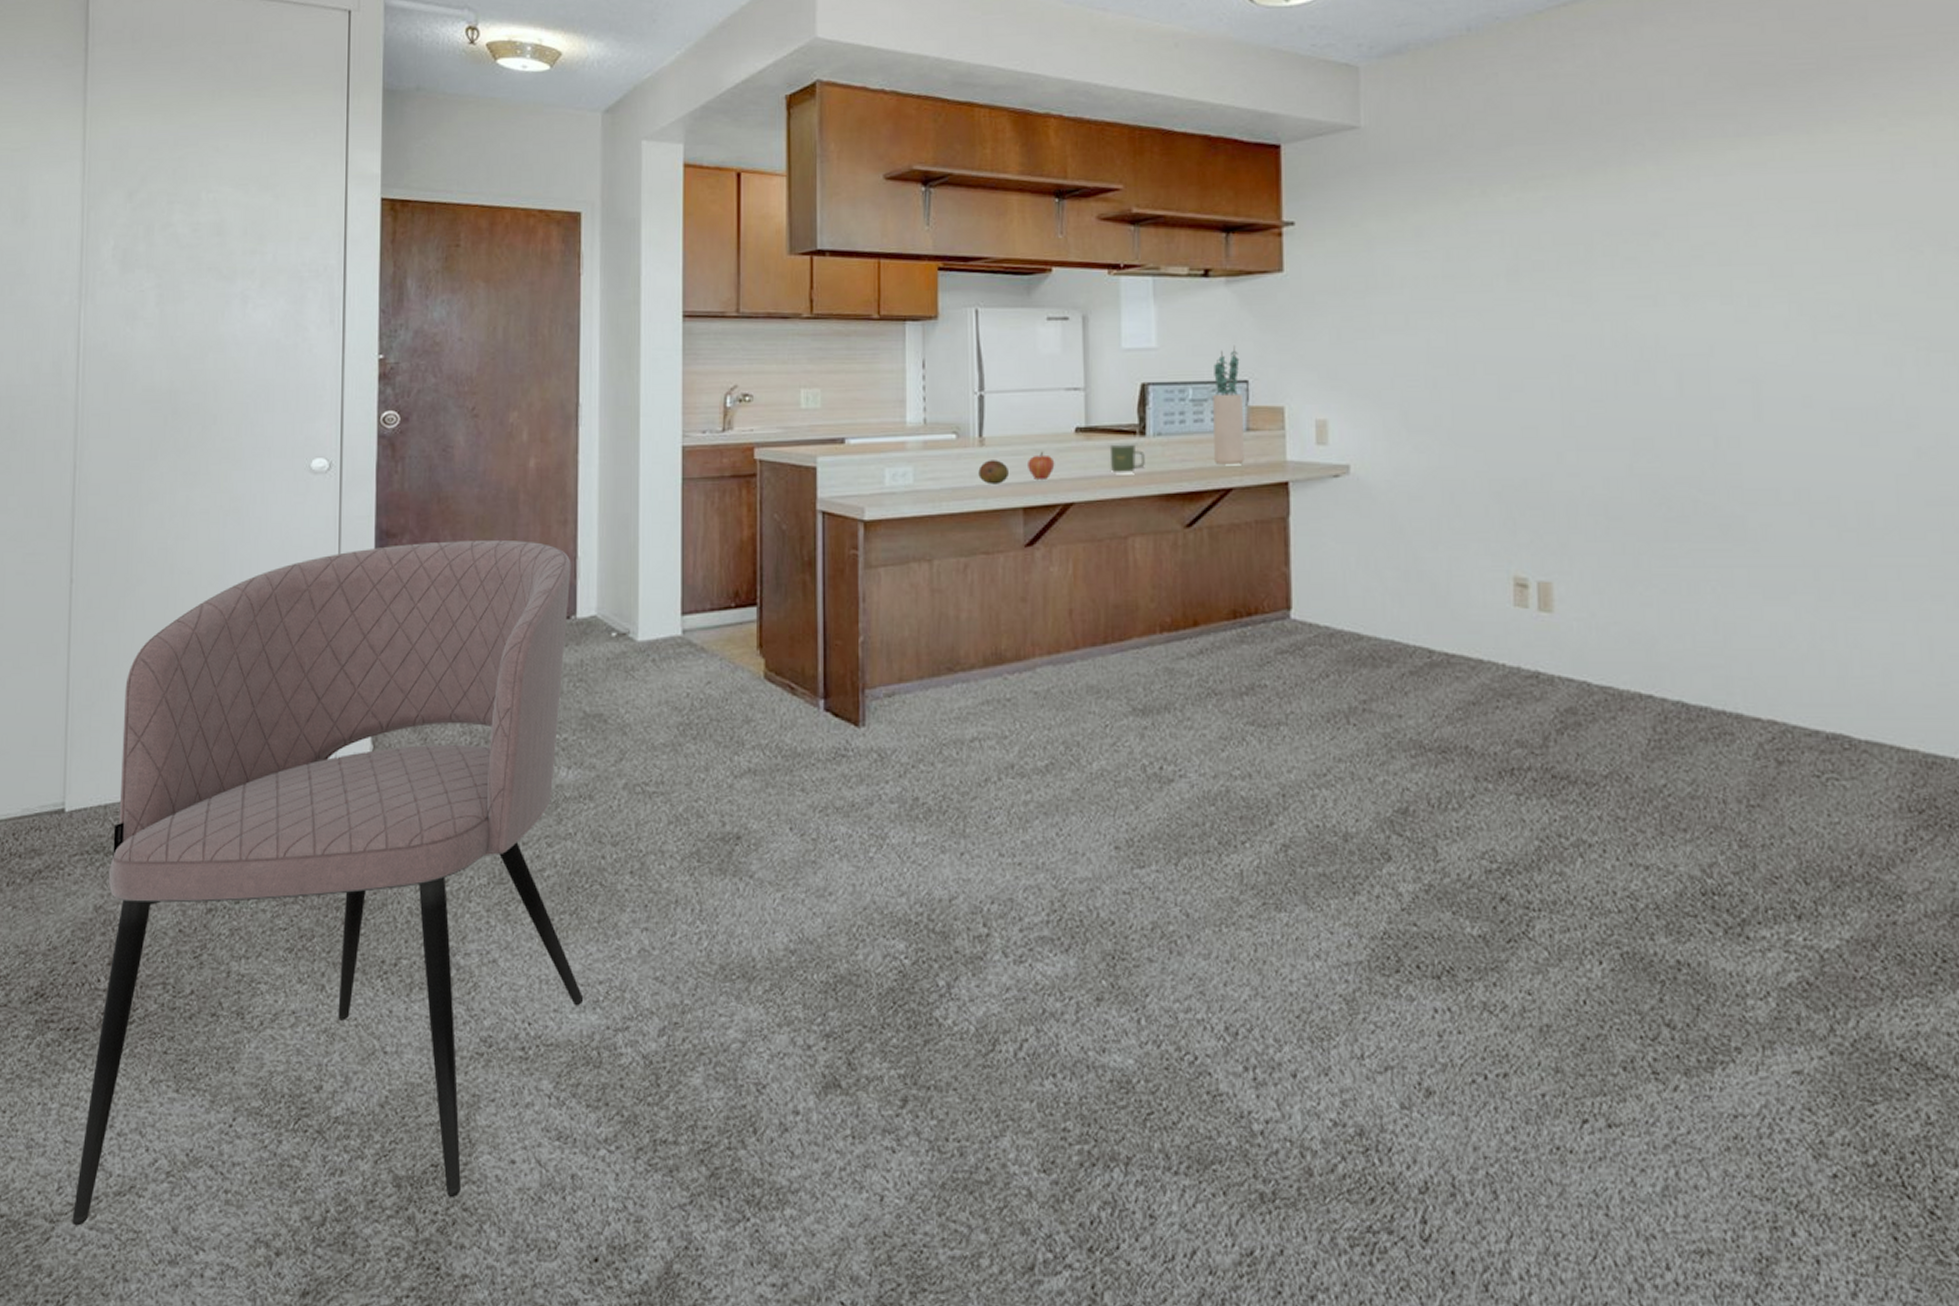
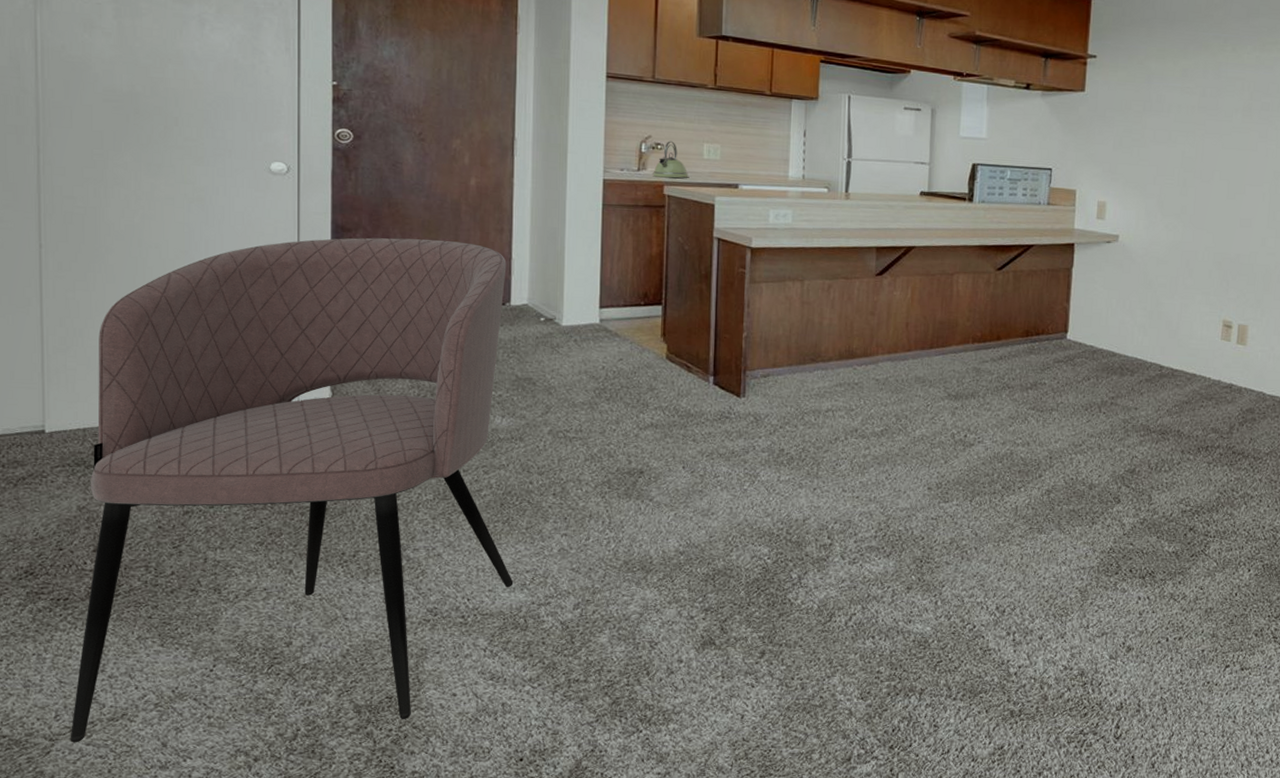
kettle: none [741,389,783,438] -> present [653,141,689,179]
fruit: present [978,460,1008,485] -> none [843,210,867,229]
fruit: present [1028,451,1055,481] -> none [882,207,903,229]
mug: present [1109,442,1145,474] -> none [945,205,971,229]
vase: present [1211,345,1244,464] -> none [1022,142,1047,228]

